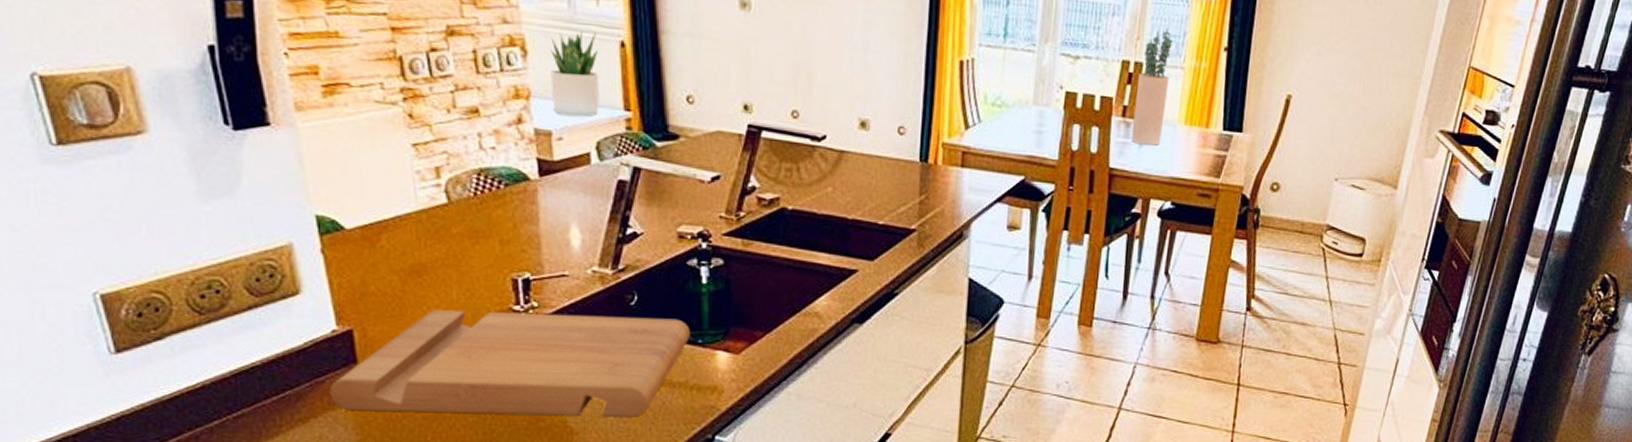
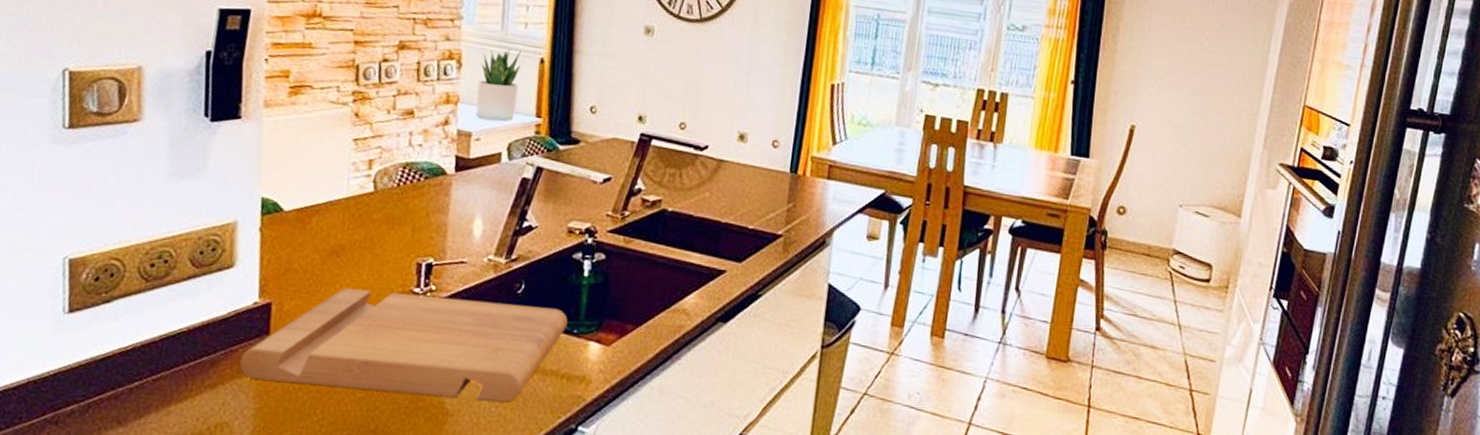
vase: present [1131,28,1172,146] -> none [984,62,1024,167]

